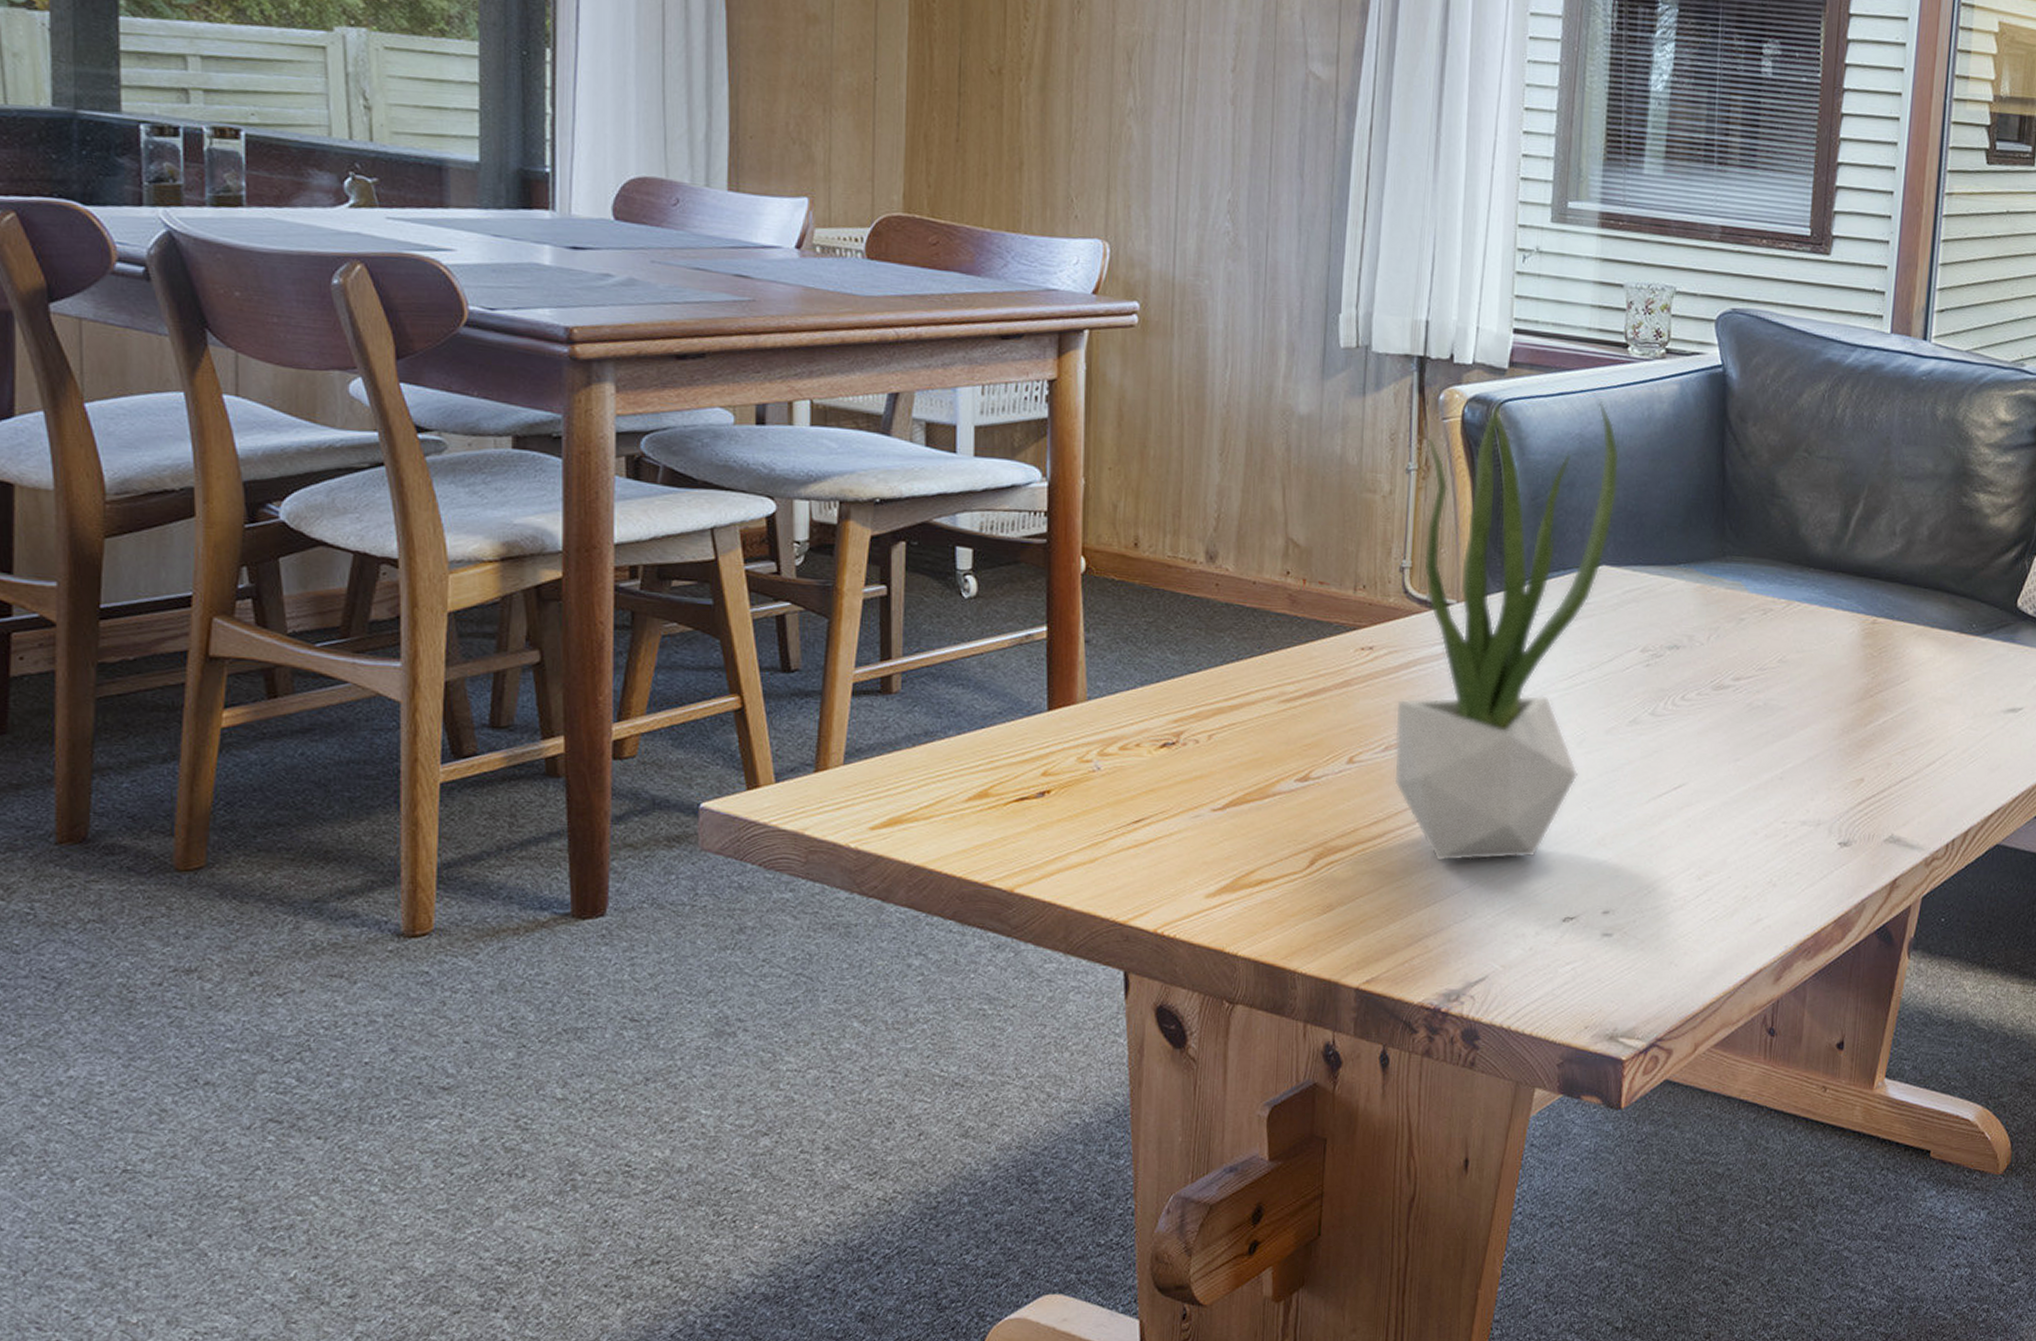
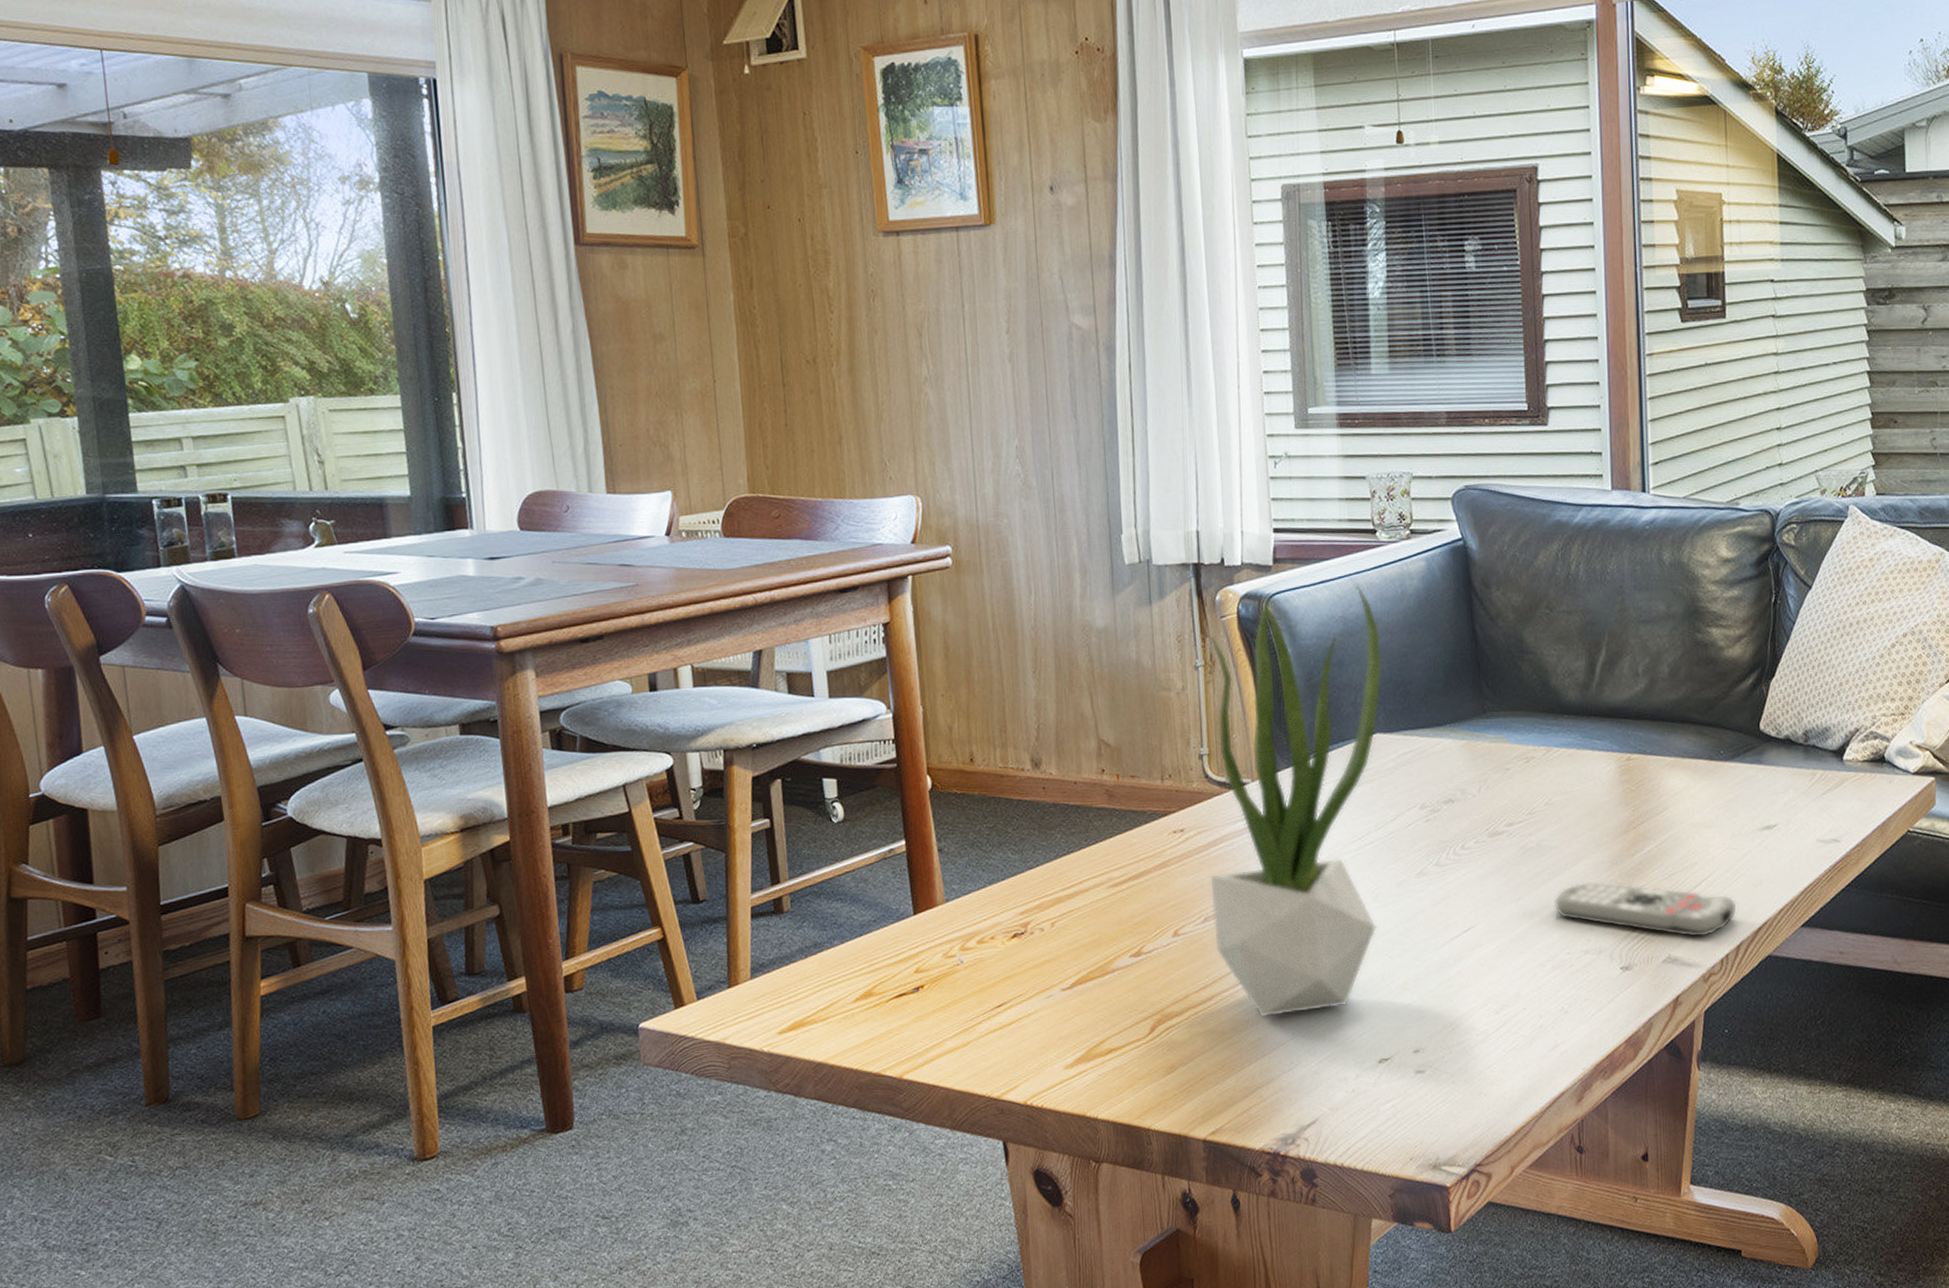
remote control: none [1774,748,1971,819] -> present [1553,881,1738,938]

